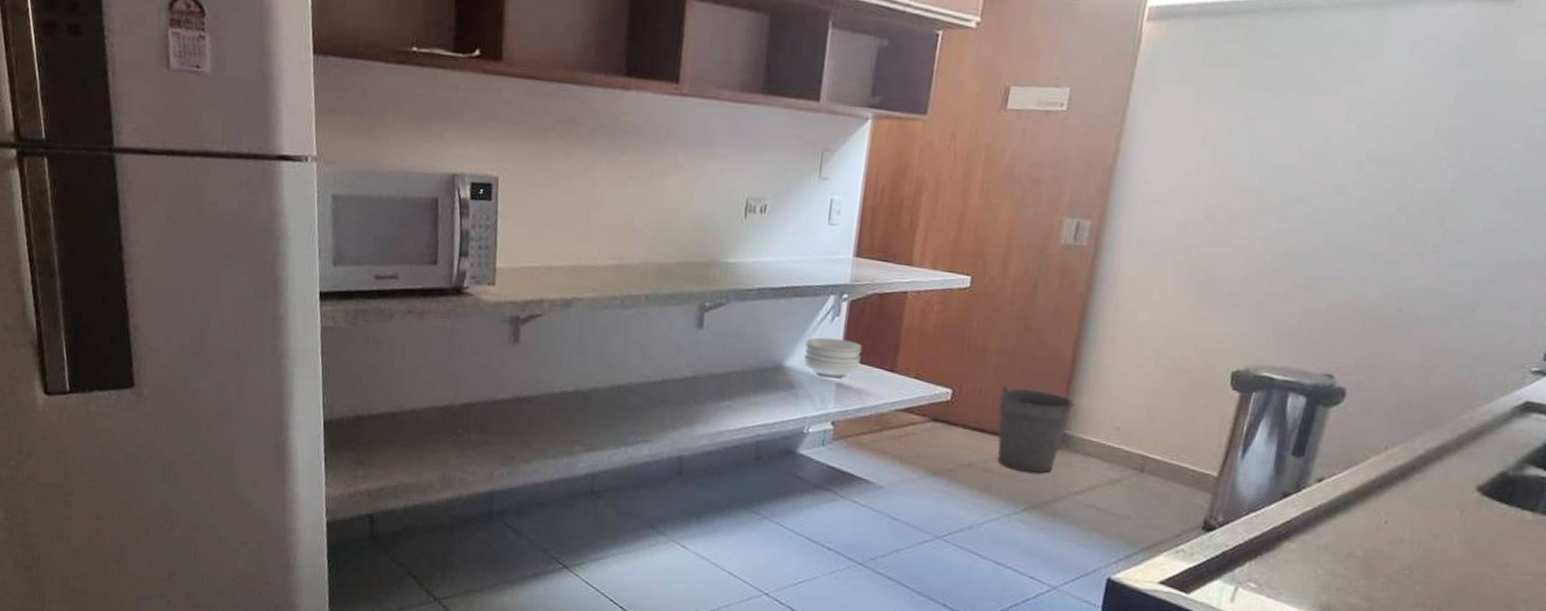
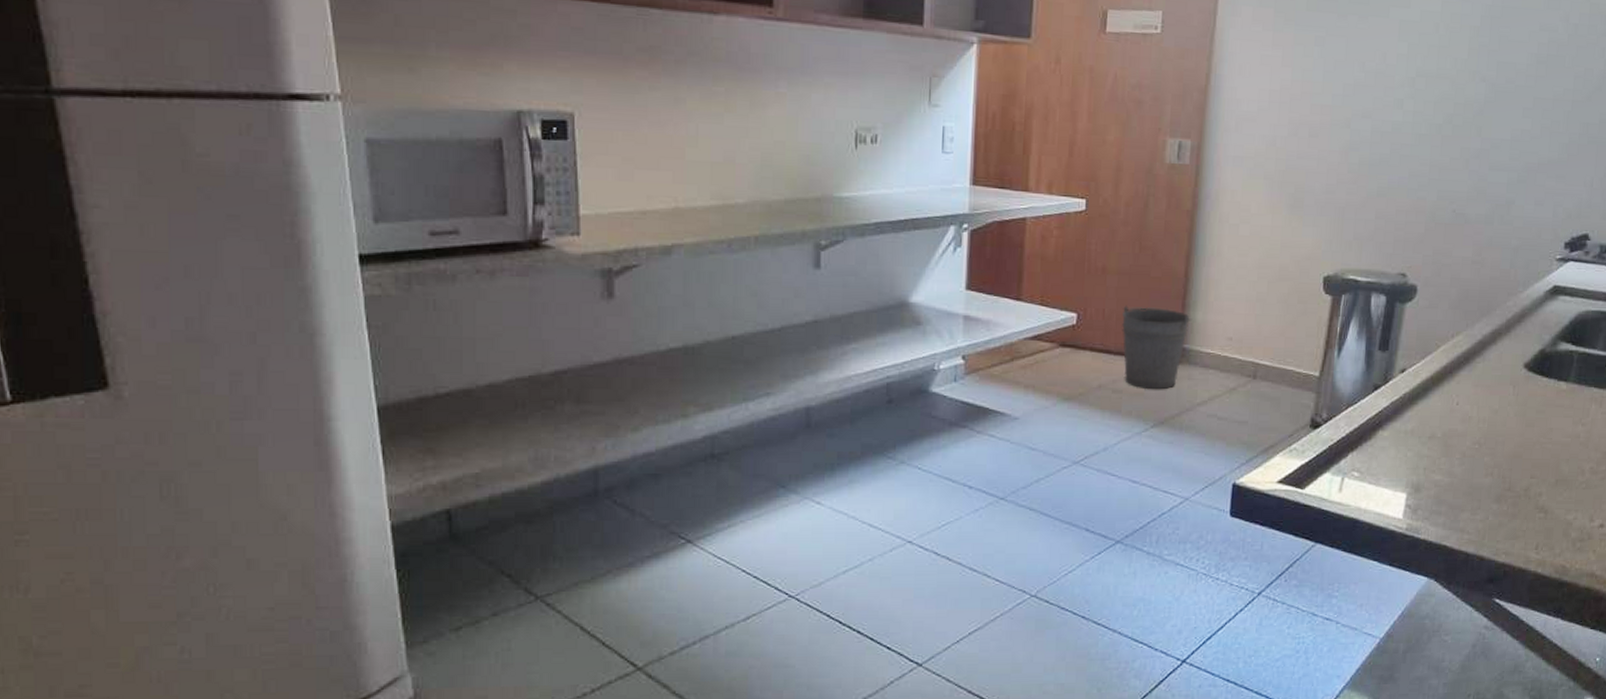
bowl: present [803,337,862,378] -> none [928,270,986,311]

